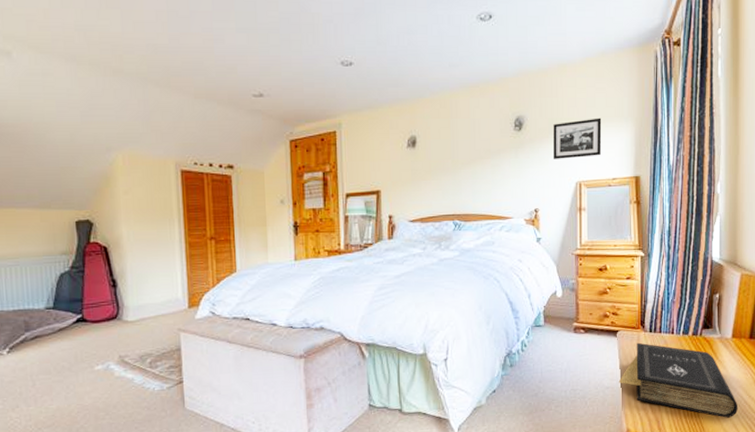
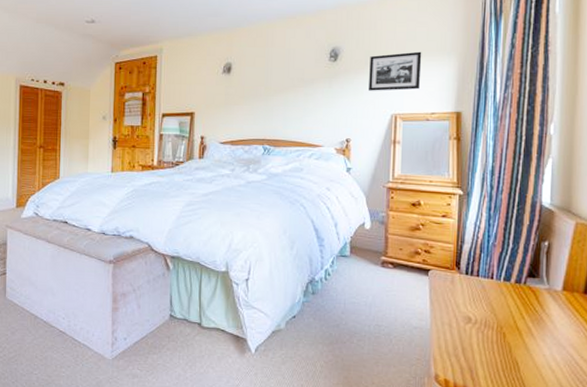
book: present [618,342,739,418] -> none [428,284,568,378]

